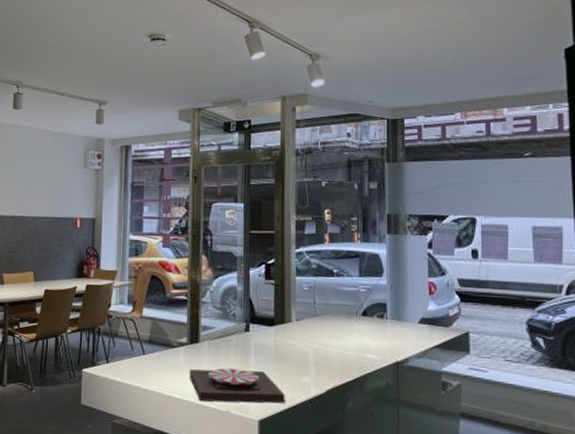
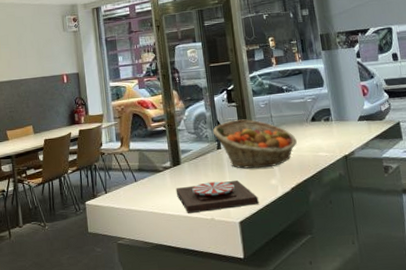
fruit basket: none [242,300,341,362] -> present [212,119,297,169]

